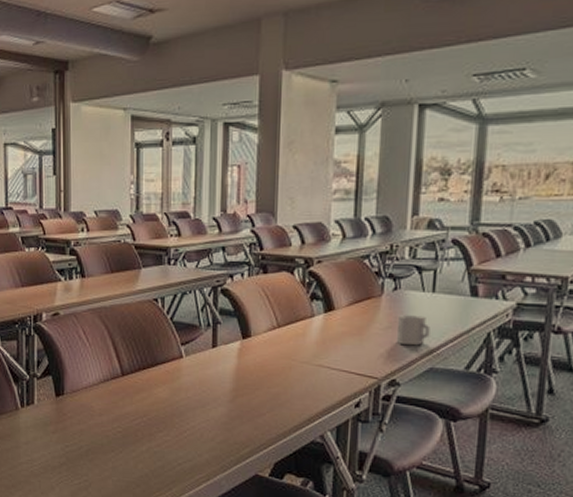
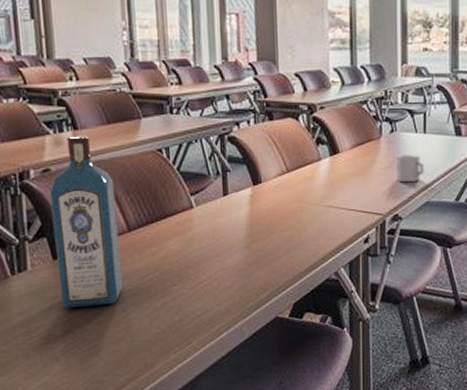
liquor: none [57,283,113,444] -> present [49,135,123,308]

